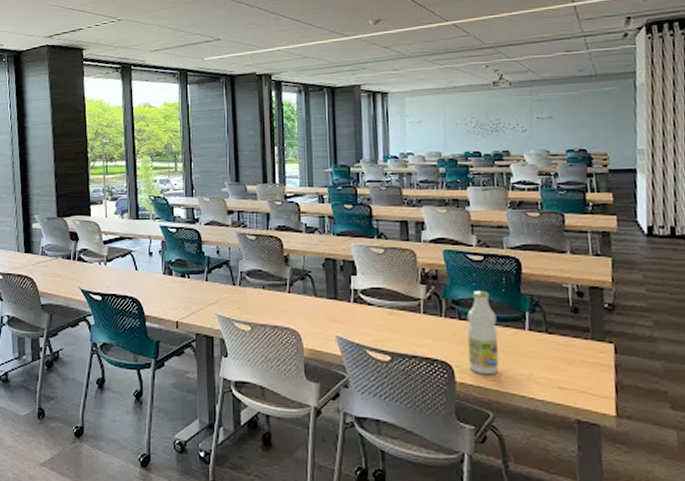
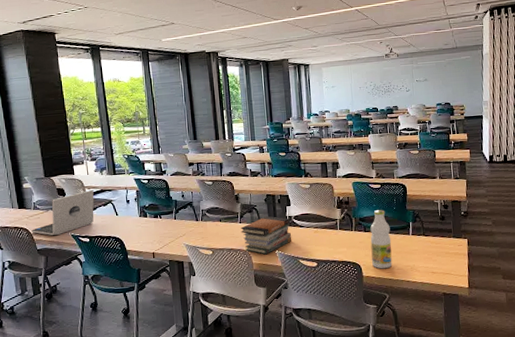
laptop: none [36,236,112,290] -> present [31,190,94,236]
book stack: none [289,286,358,338] -> present [240,216,292,255]

